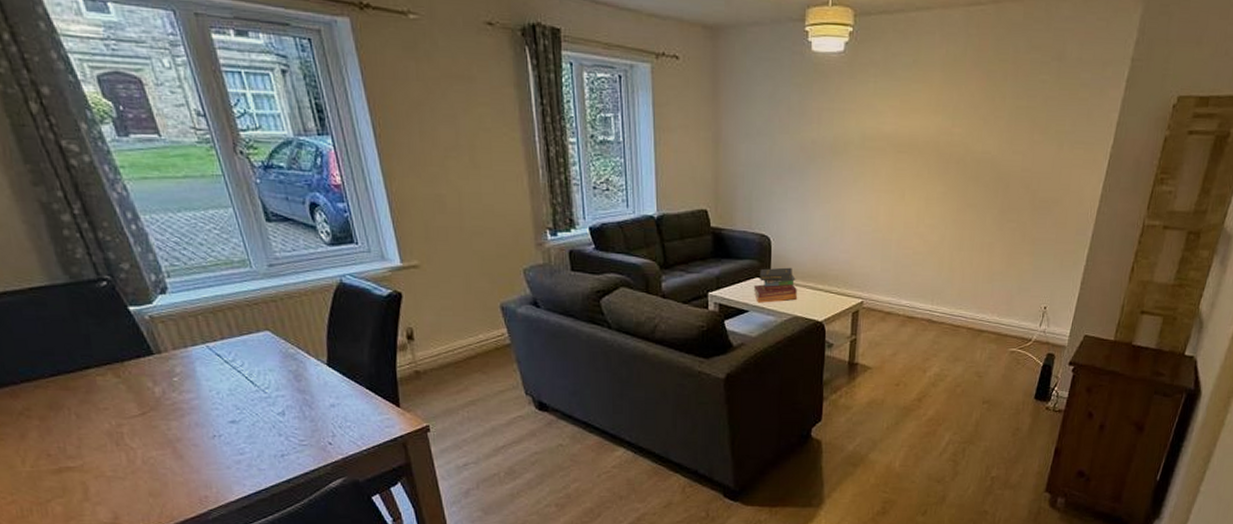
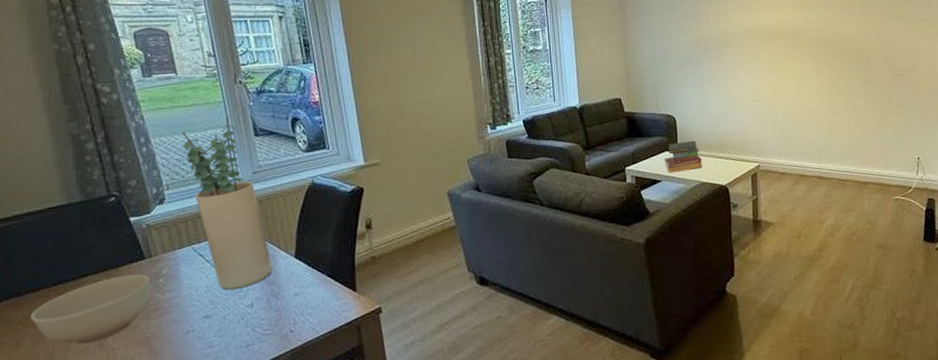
bowl: none [31,370,167,441] -> present [30,274,151,344]
vase: none [176,194,303,396] -> present [182,116,272,291]

